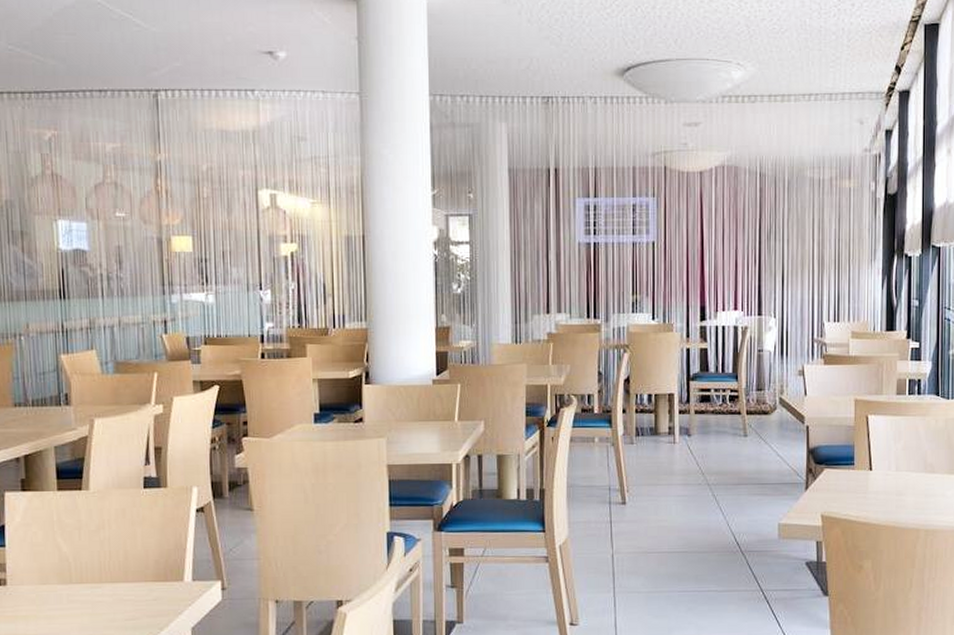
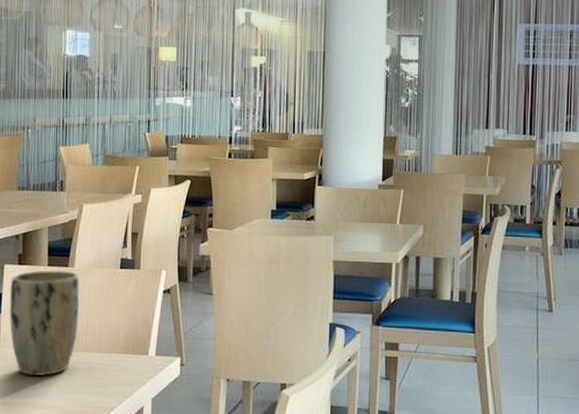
plant pot: none [13,495,100,614] -> present [9,270,80,376]

